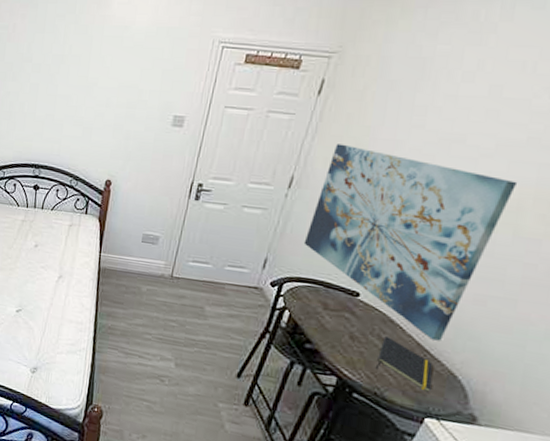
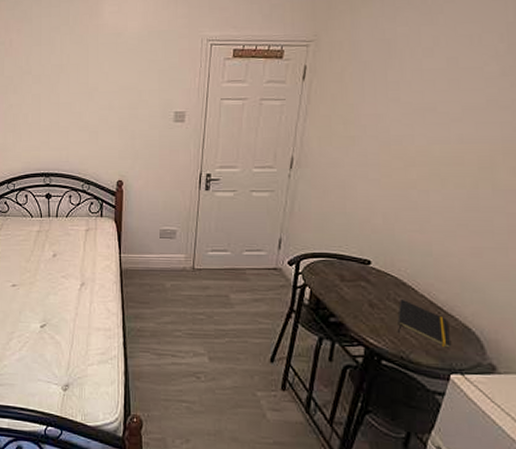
wall art: present [303,144,518,341] -> none [312,122,487,297]

